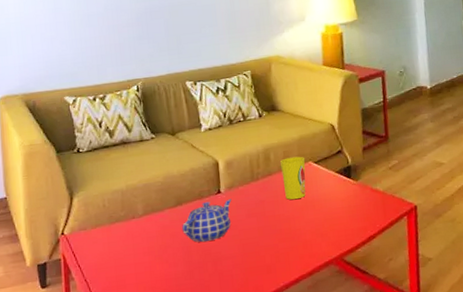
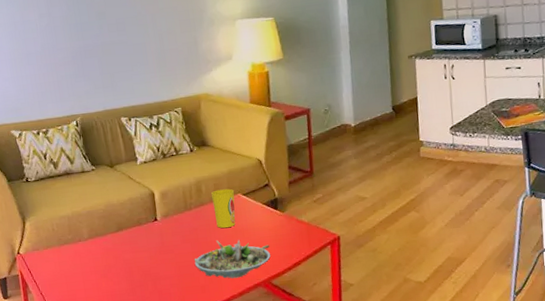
teapot: present [182,199,232,242] -> none [123,226,168,264]
succulent planter: none [259,212,343,256] -> present [194,240,271,279]

